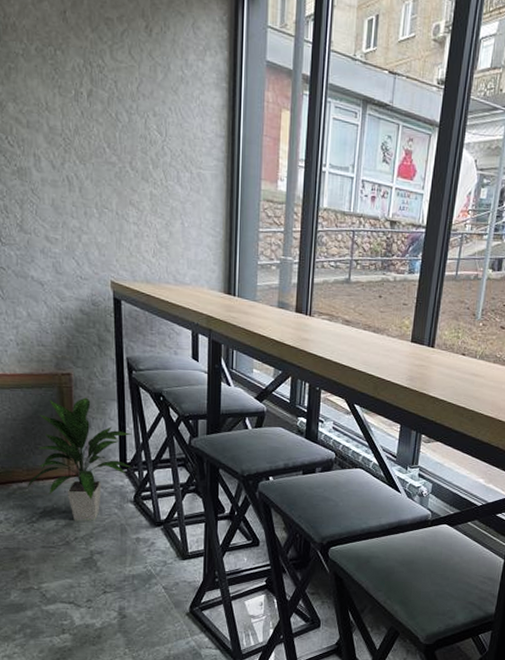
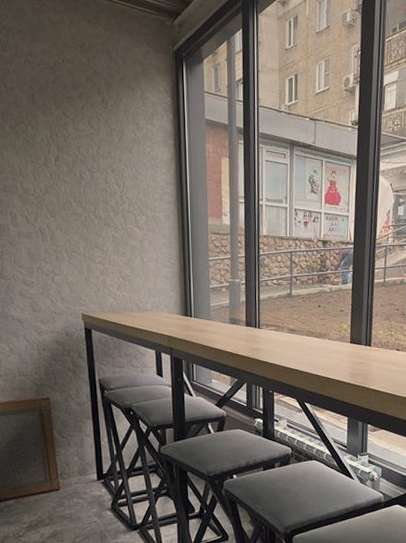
indoor plant: present [27,397,132,522] -> none [13,418,108,532]

